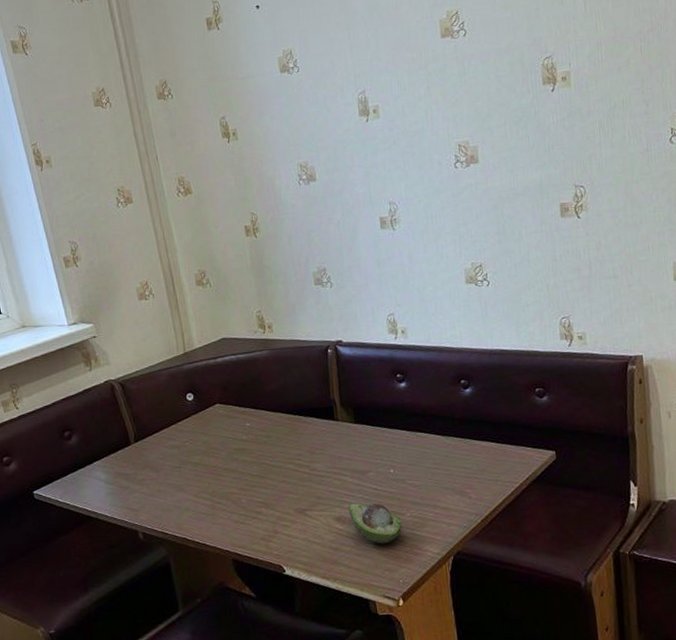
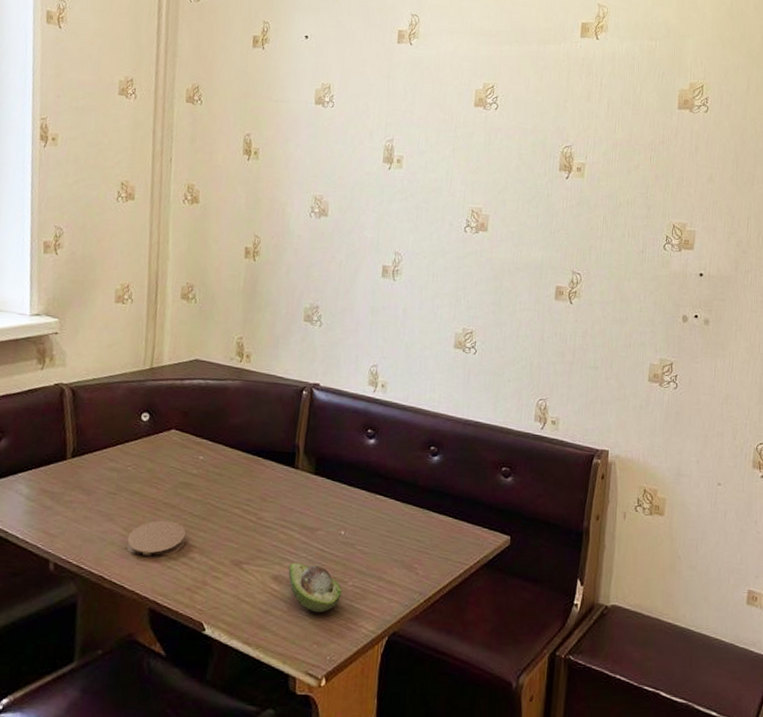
coaster: none [199,483,251,516] -> present [127,520,187,556]

